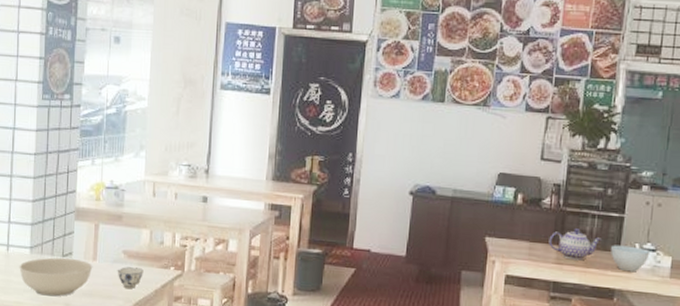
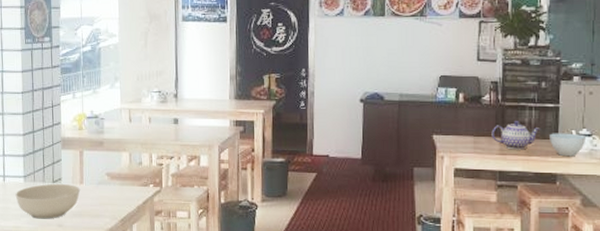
teacup: present [117,267,144,289] -> none [102,187,126,207]

